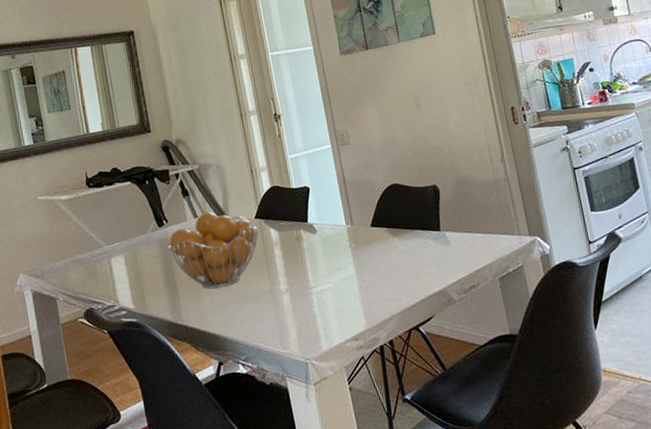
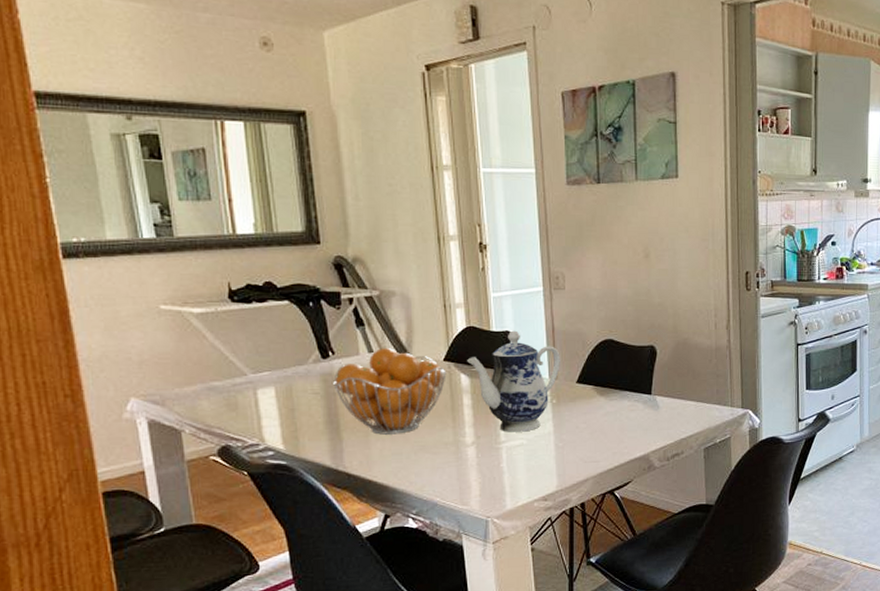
teapot: none [274,185,355,278] -> present [467,330,560,432]

